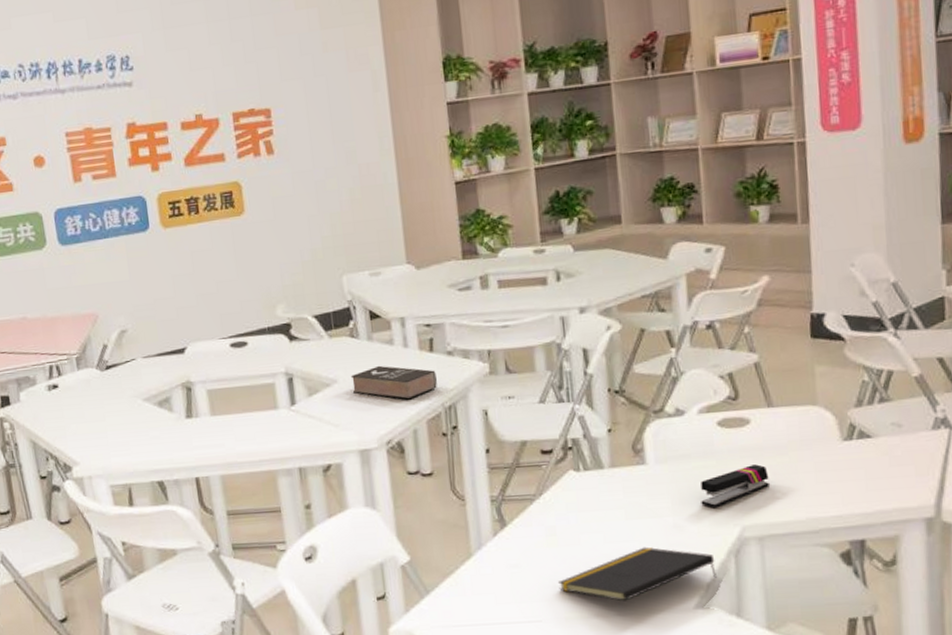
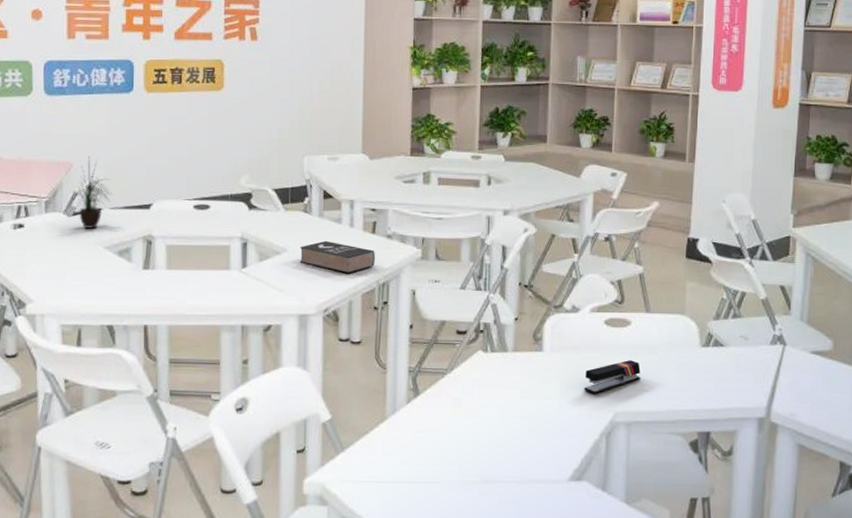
potted plant: none [101,304,144,382] -> present [70,156,113,229]
notepad: present [558,547,716,602] -> none [458,423,590,470]

